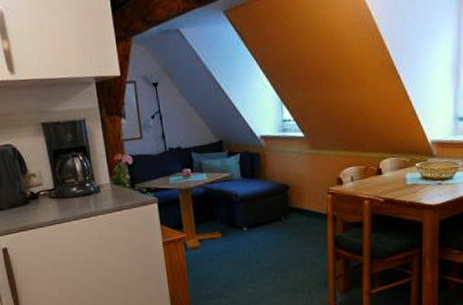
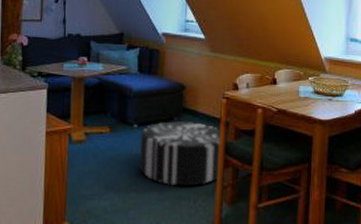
pouf: none [250,219,331,281] -> present [139,121,222,186]

